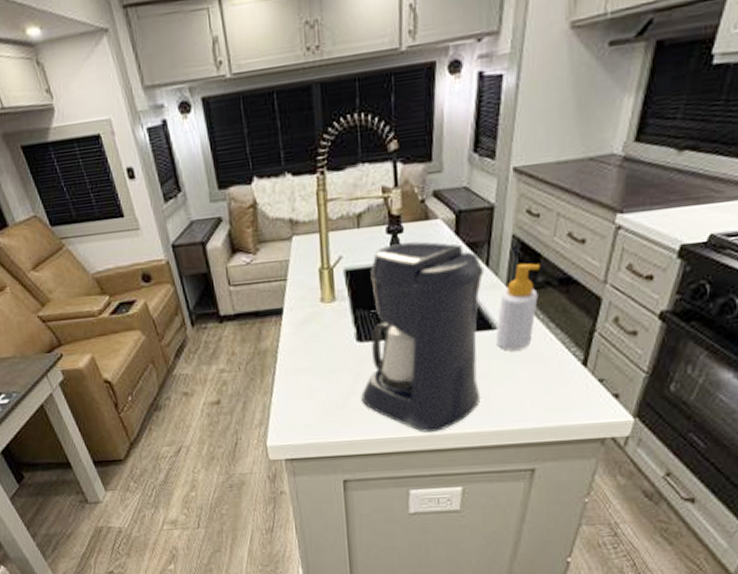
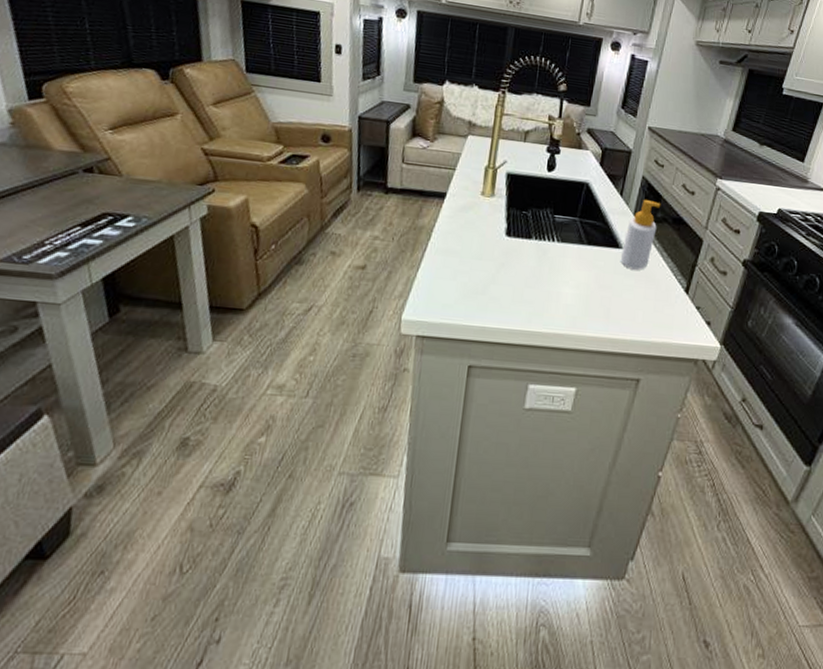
coffee maker: present [361,241,485,433] -> none [500,161,619,331]

